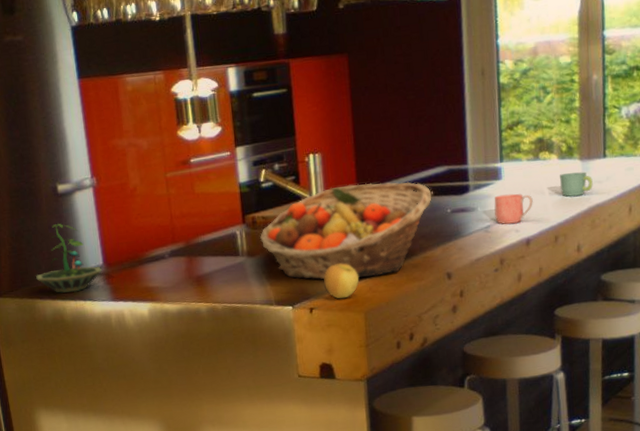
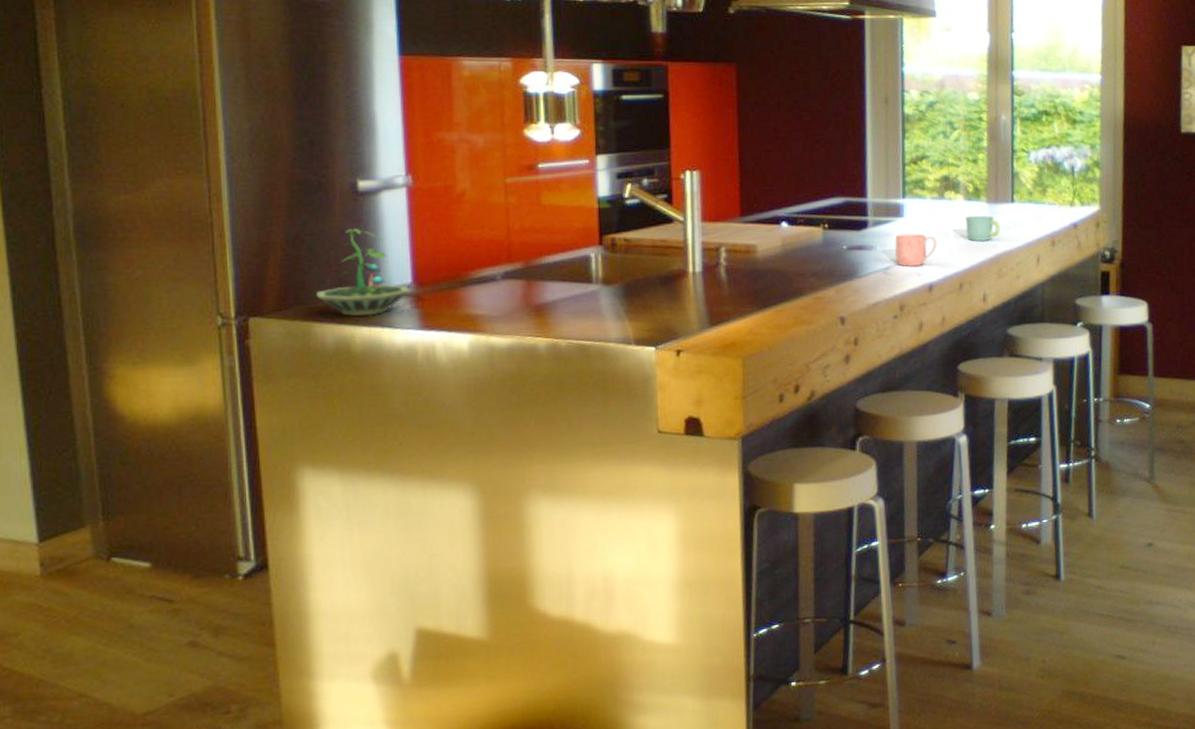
fruit basket: present [259,181,432,280] -> none [619,209,826,317]
apple: present [324,263,359,299] -> none [696,299,738,341]

